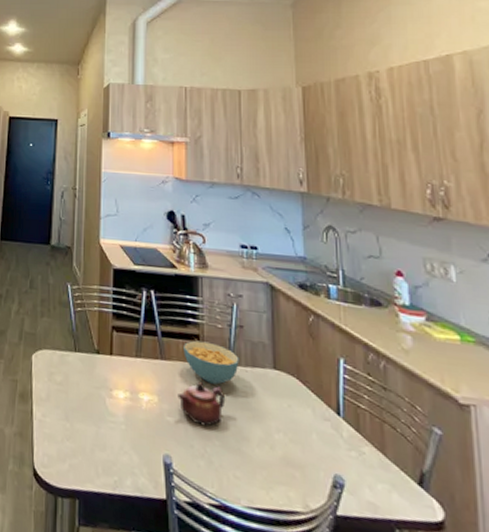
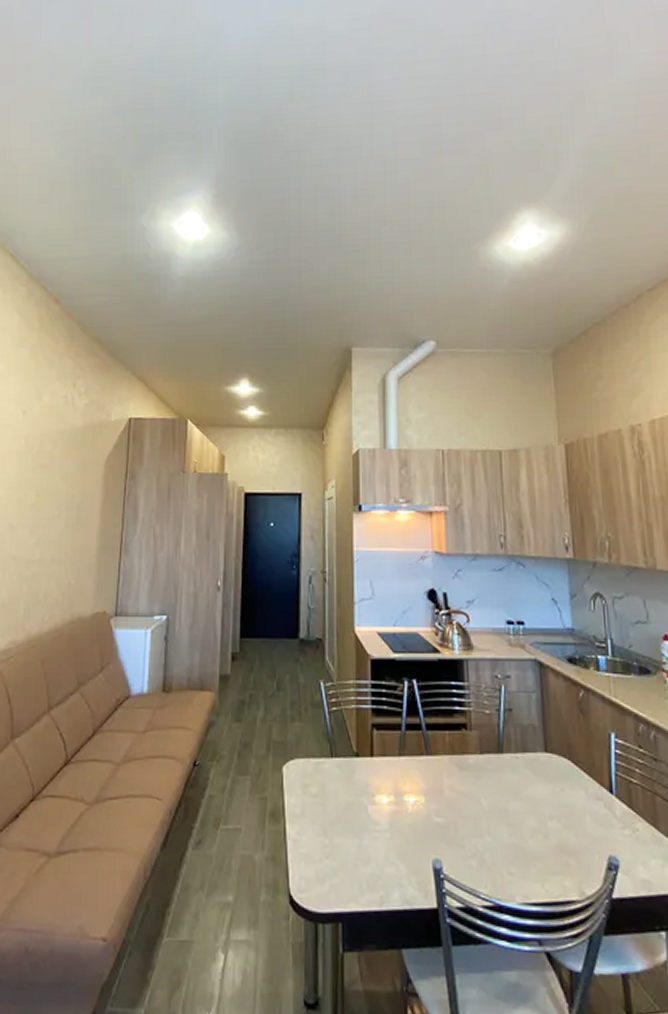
teapot: present [178,381,226,427] -> none [446,775,497,823]
cereal bowl: present [183,340,239,385] -> none [450,730,509,776]

